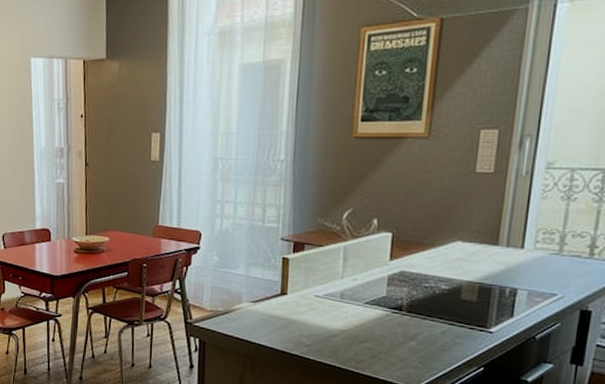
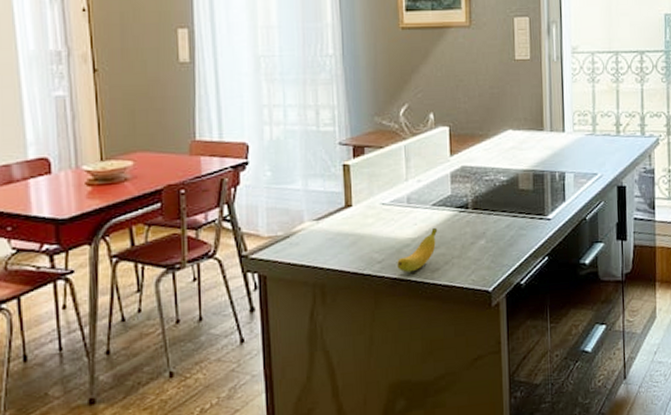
banana: none [323,323,368,359] -> present [397,227,438,273]

